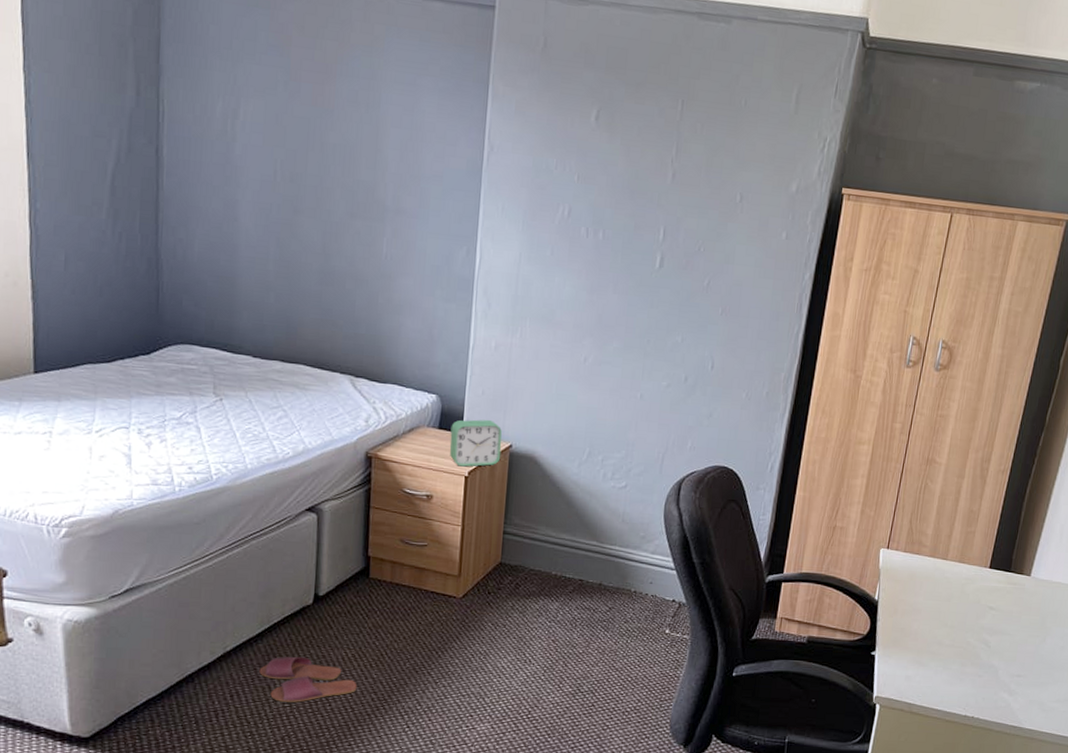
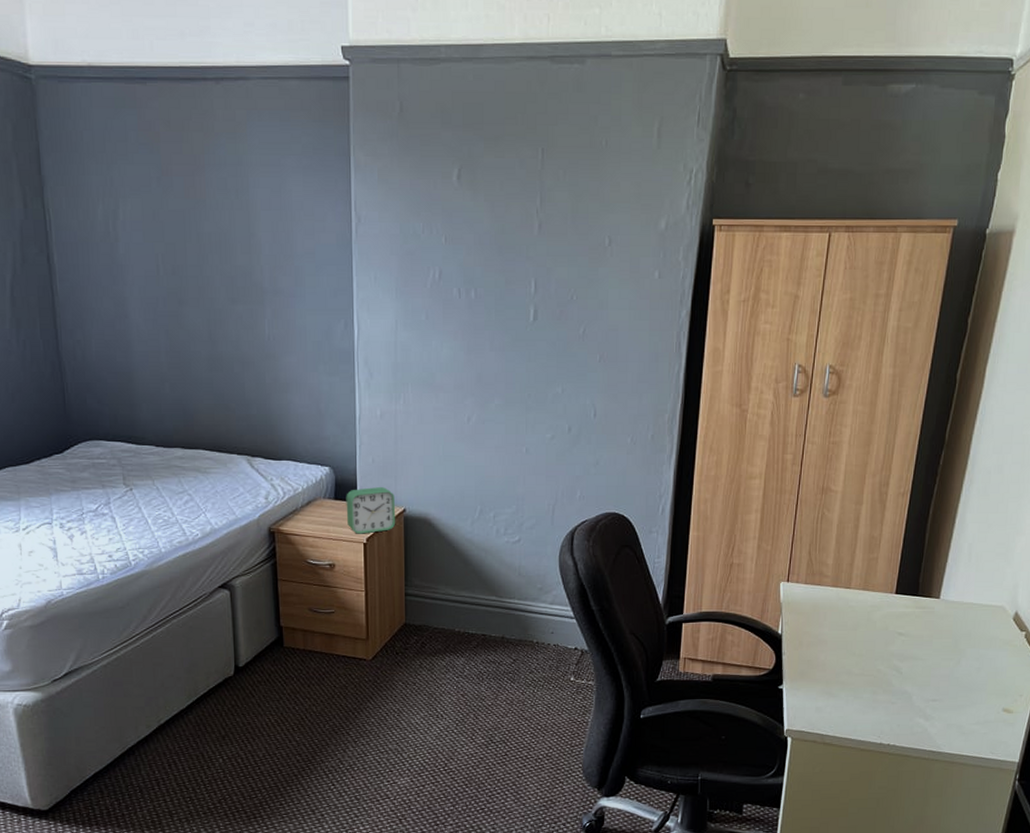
slippers: present [259,656,358,703] -> none [192,725,283,768]

